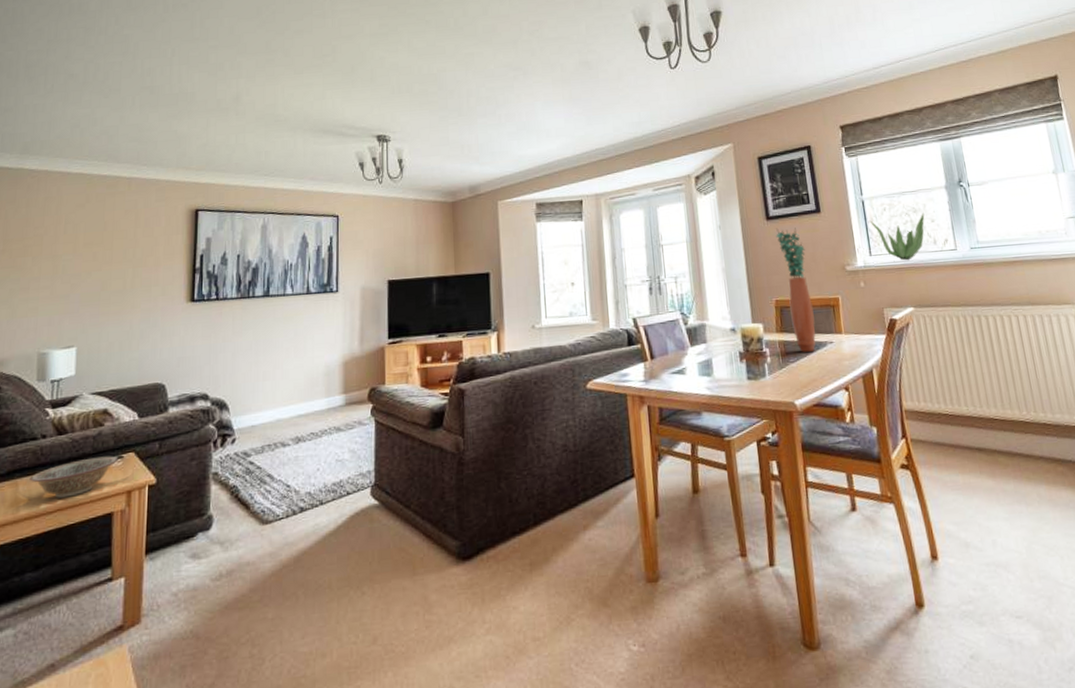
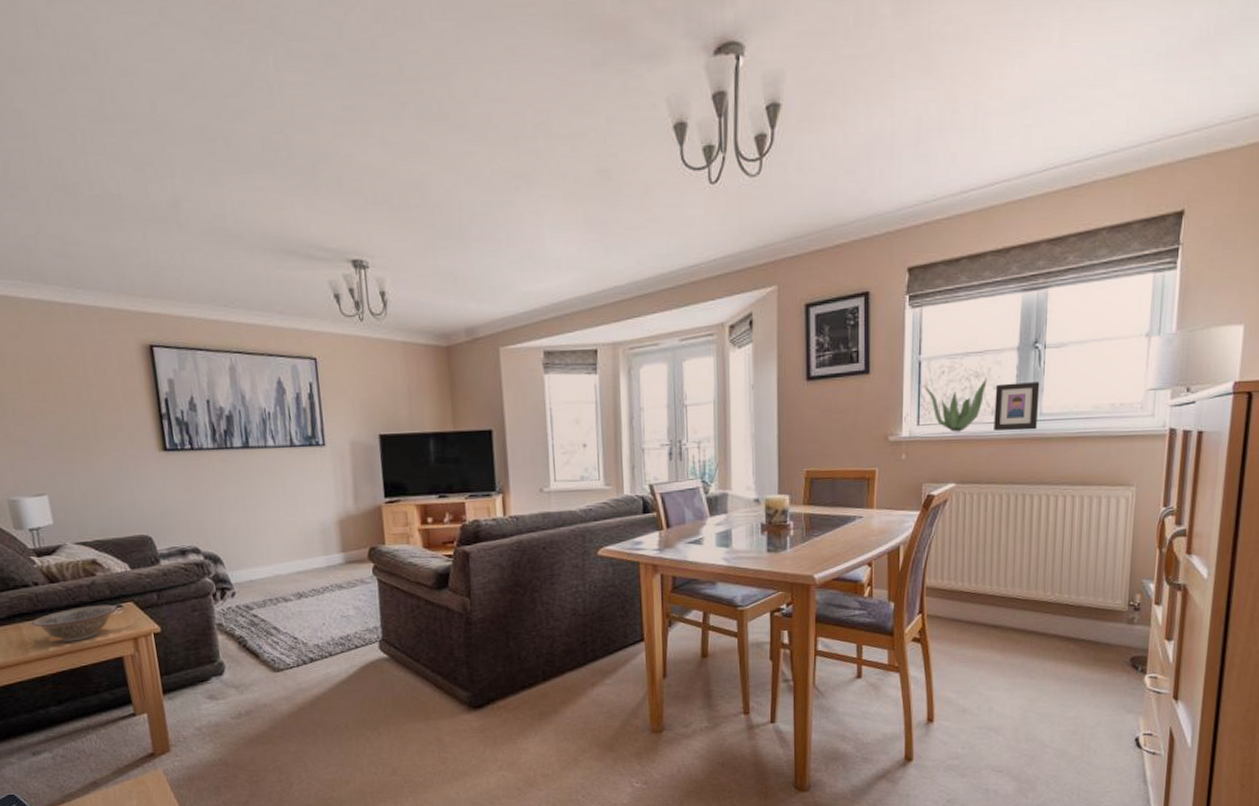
vase: present [776,228,816,353] -> none [815,390,846,527]
picture frame: none [933,214,977,259] -> present [994,382,1040,431]

